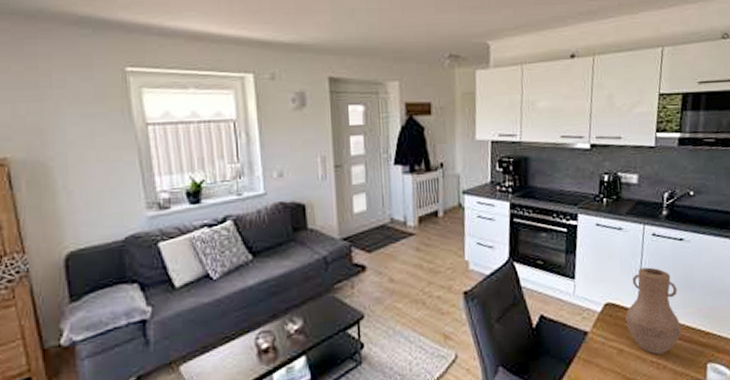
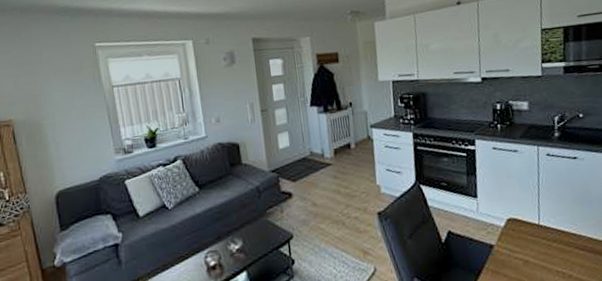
vase: present [625,267,681,355] -> none [528,184,584,265]

